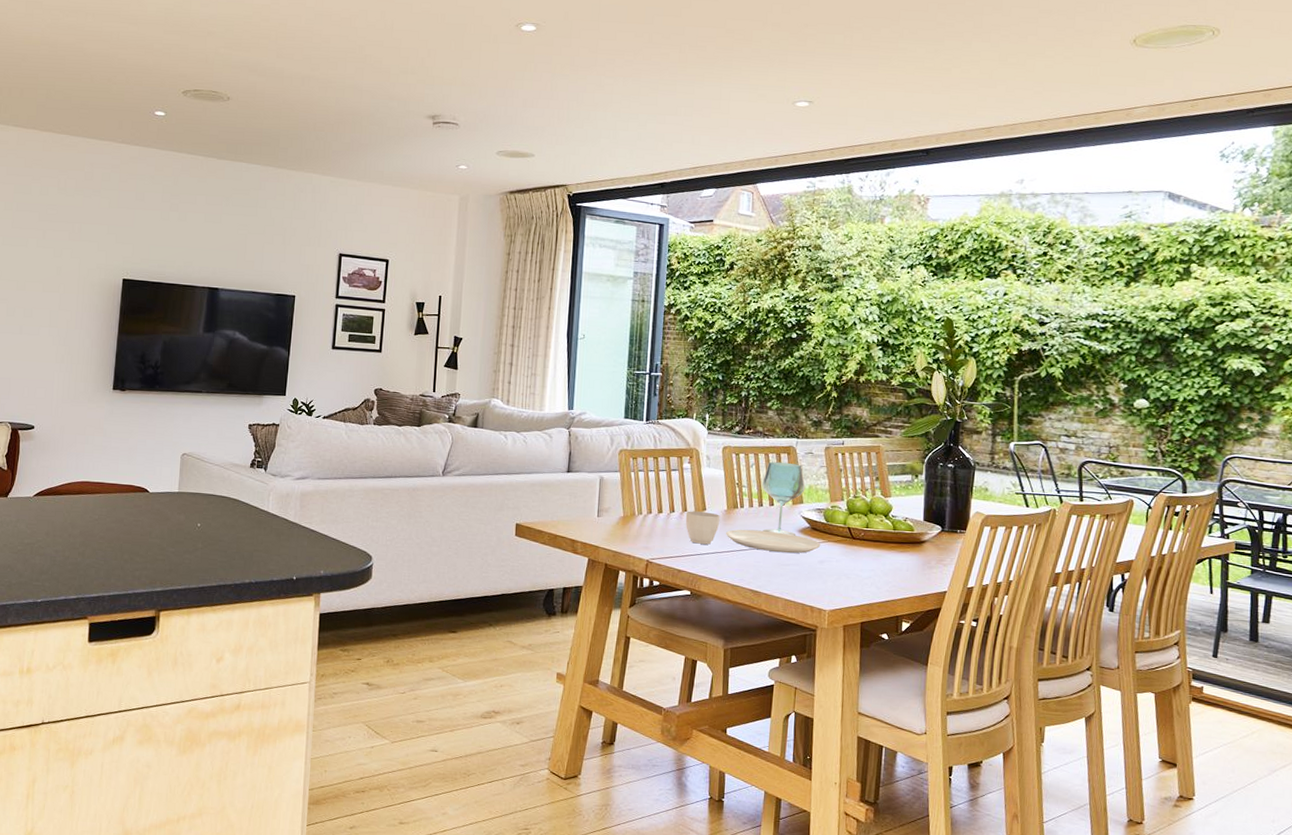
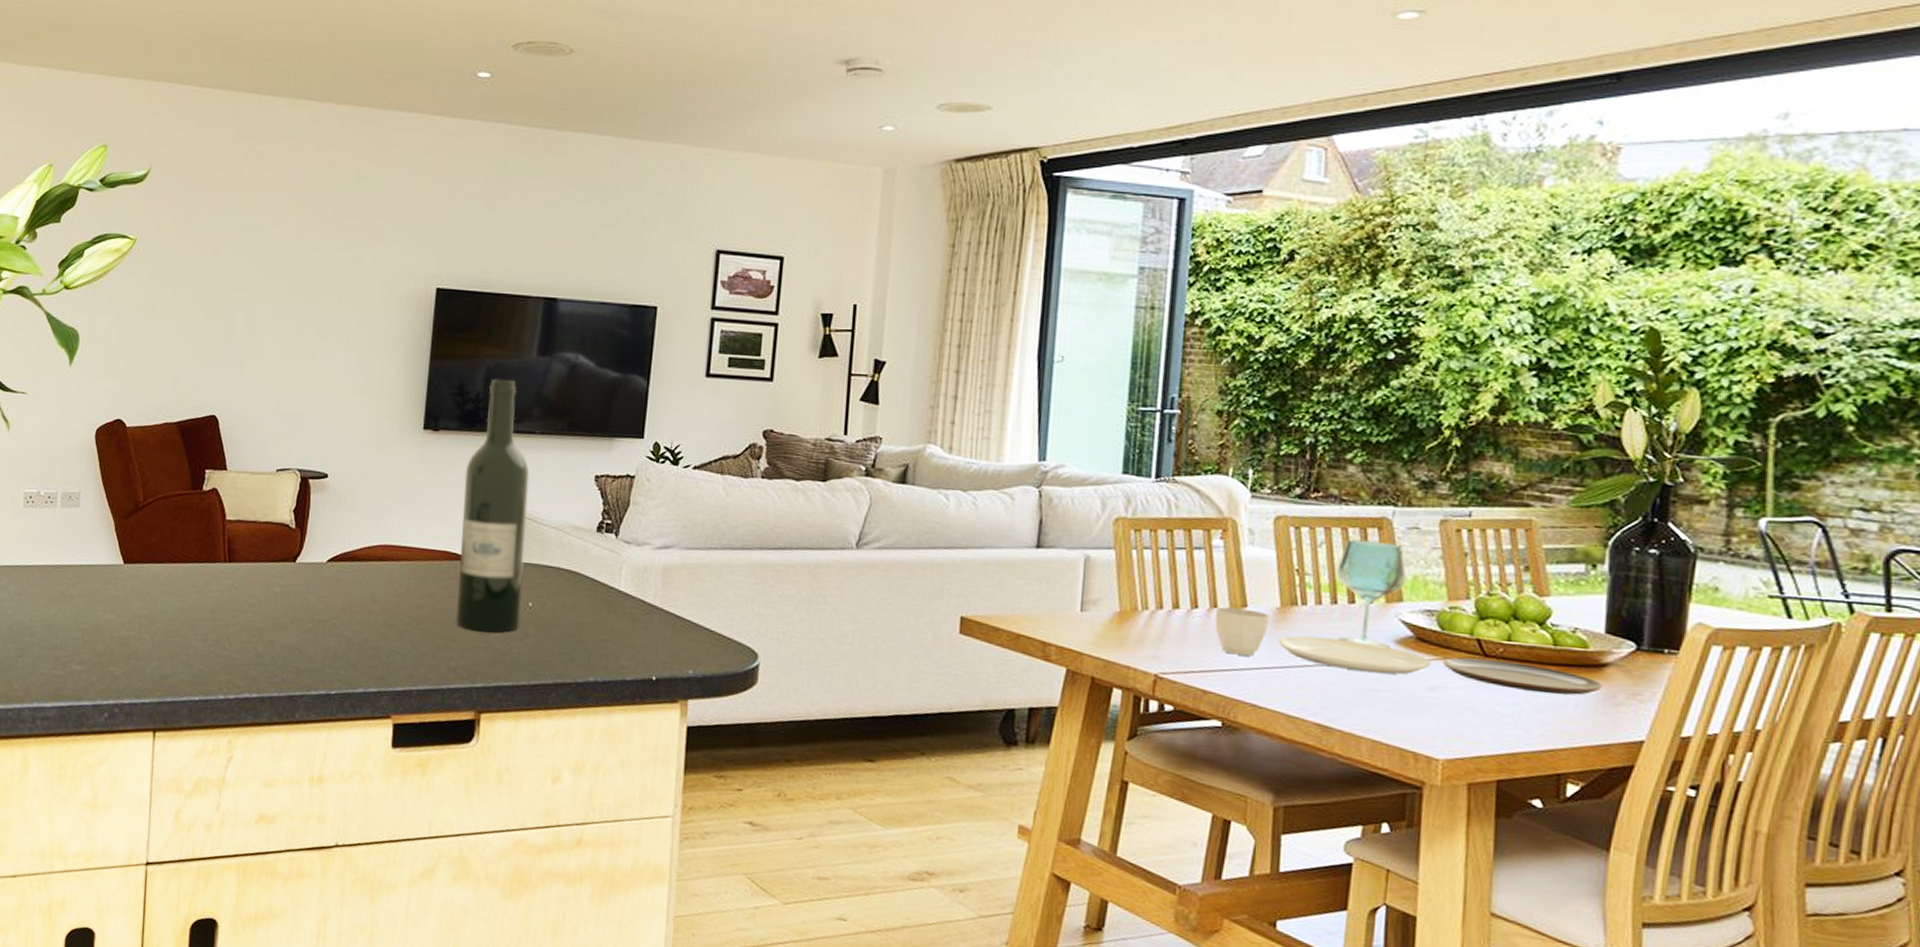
wine bottle: none [139,350,198,549] -> present [455,379,530,634]
plate: none [828,540,922,563] -> present [1443,657,1602,695]

